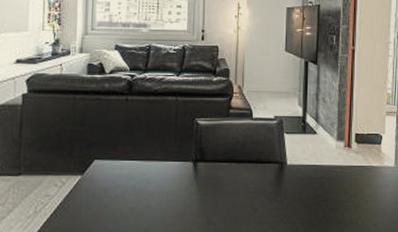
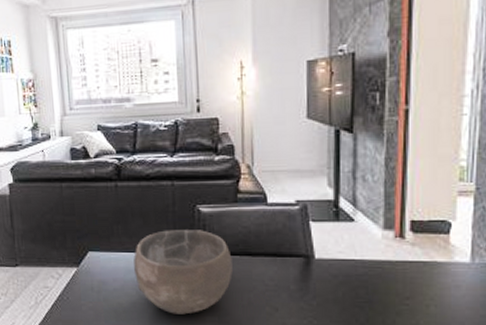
bowl: none [136,140,222,218] -> present [133,230,233,315]

